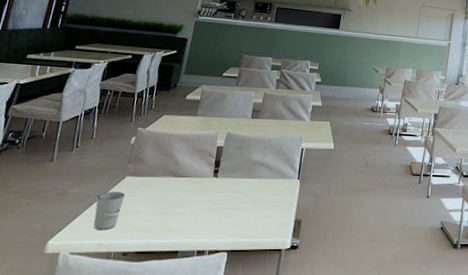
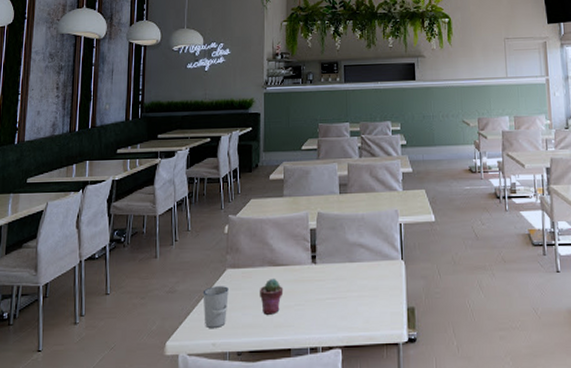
potted succulent: none [156,187,181,220] -> present [260,278,284,315]

